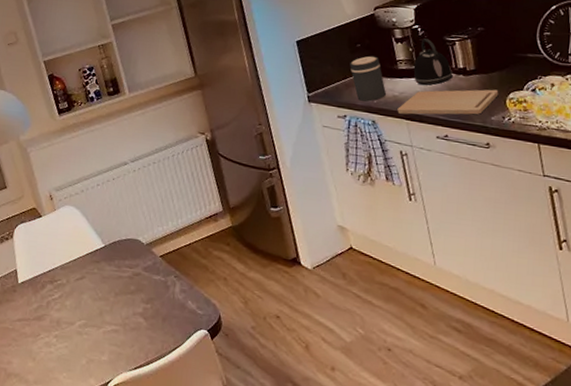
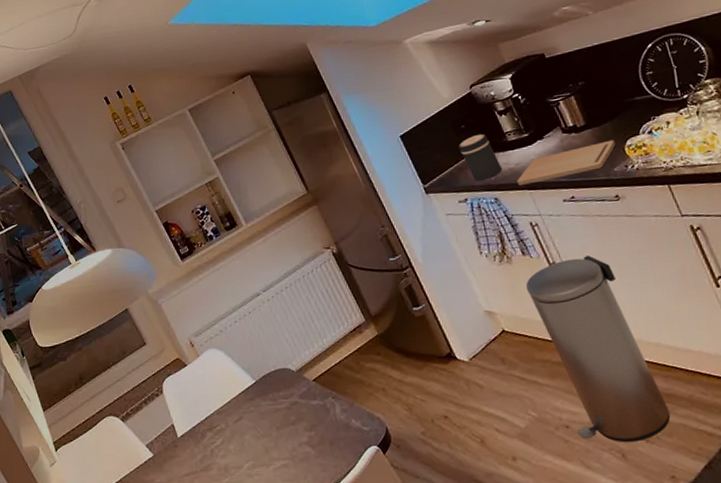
pedal bin: none [381,193,488,377] -> present [525,255,671,442]
kettle: present [413,38,453,85] -> none [522,104,565,152]

